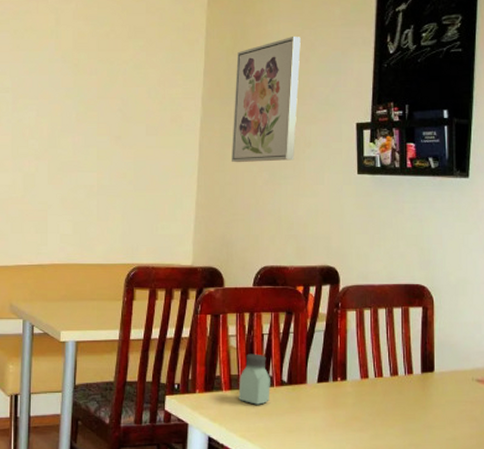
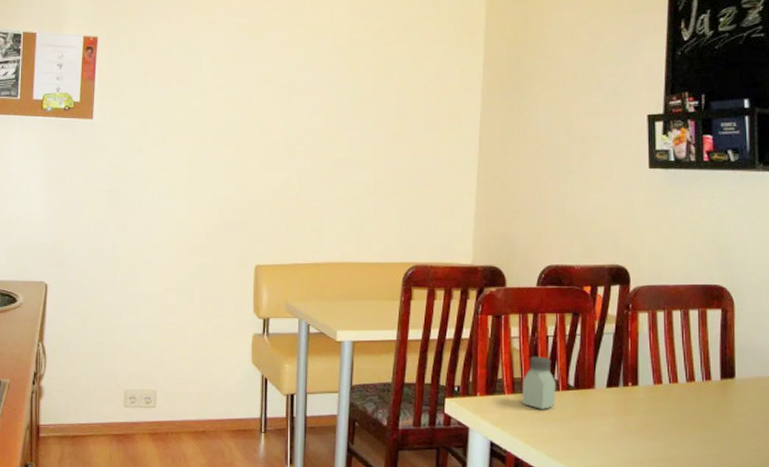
wall art: present [231,35,301,163] -> none [512,24,587,158]

